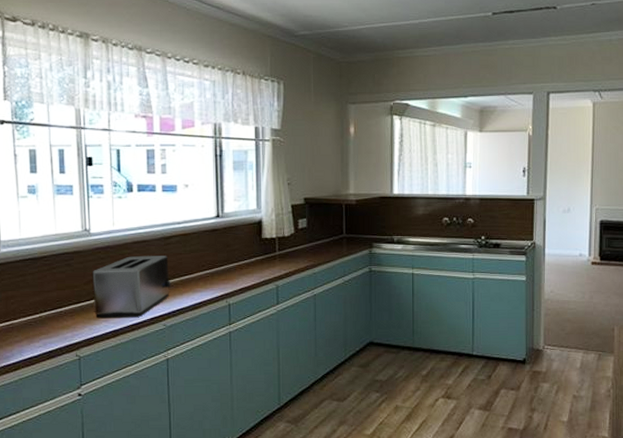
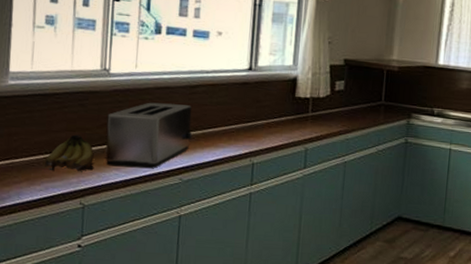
fruit: none [41,292,85,328] -> present [45,134,95,172]

